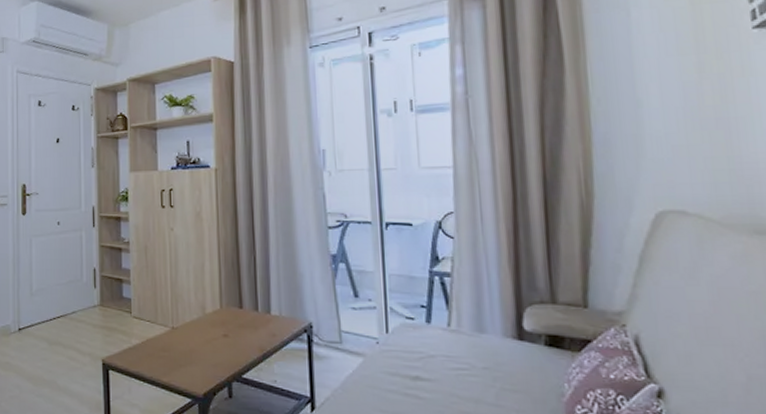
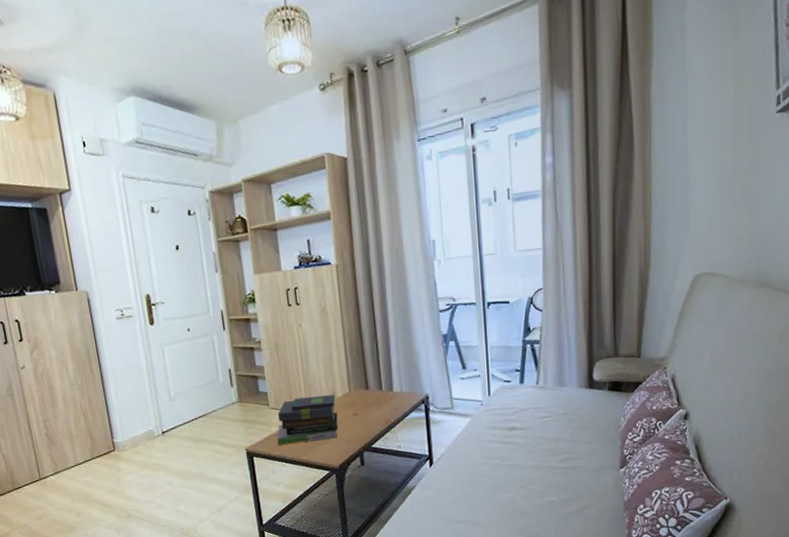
books: none [136,309,206,362] -> present [277,394,339,446]

